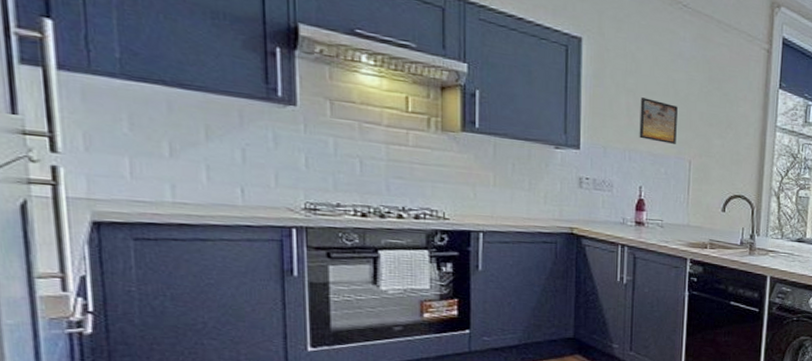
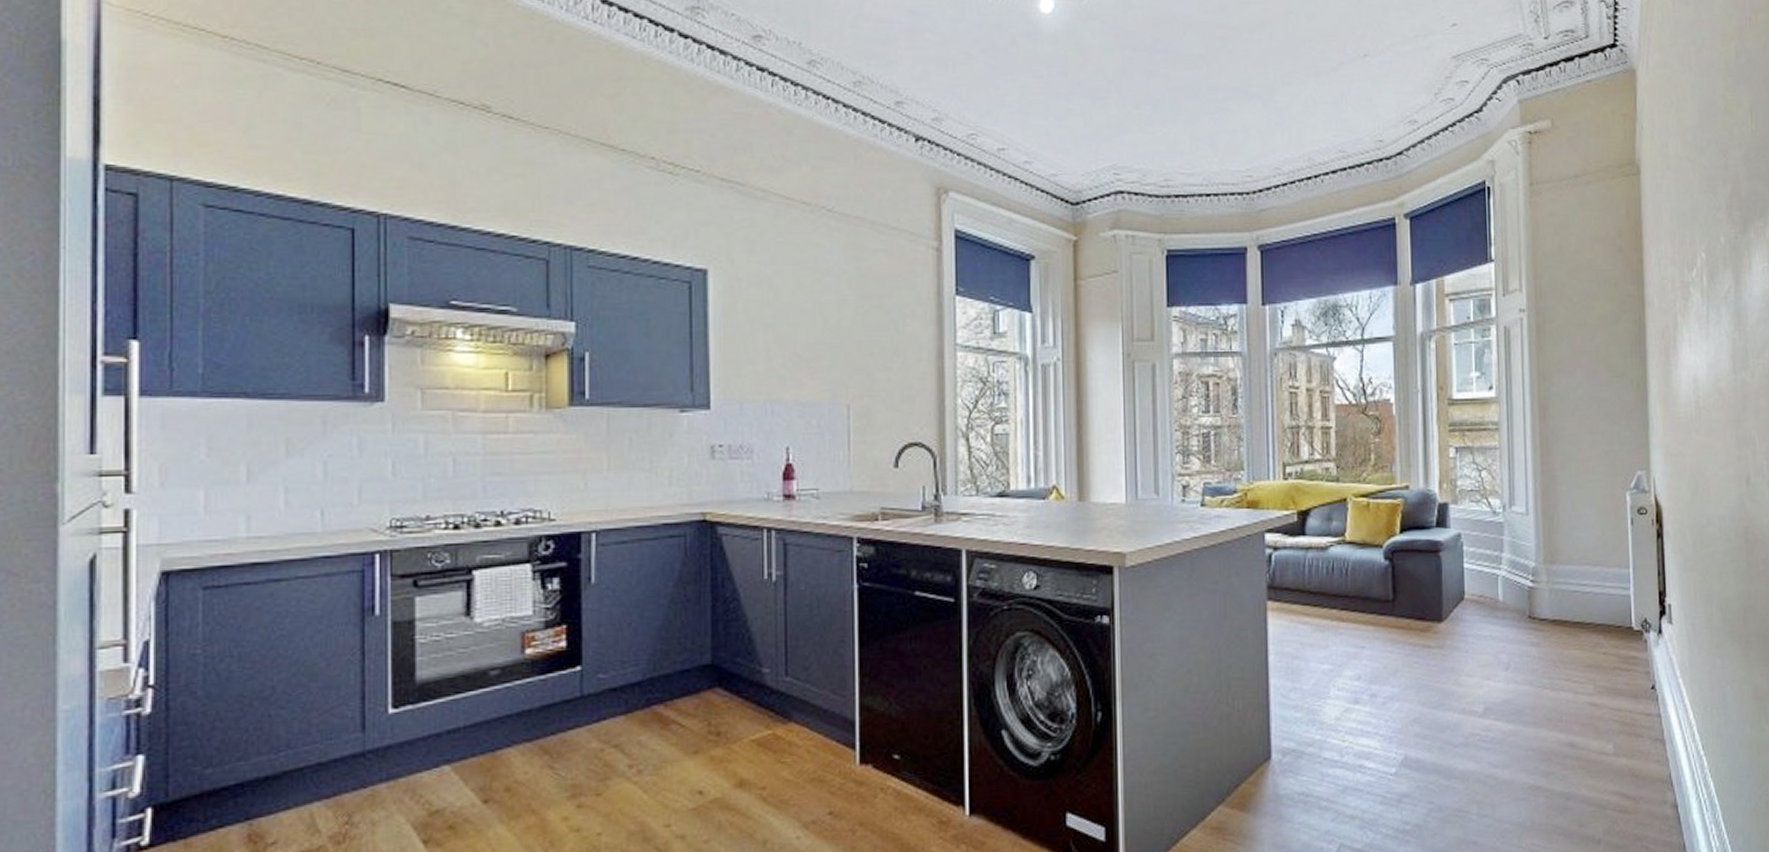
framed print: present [639,97,678,144] -> none [782,332,829,386]

